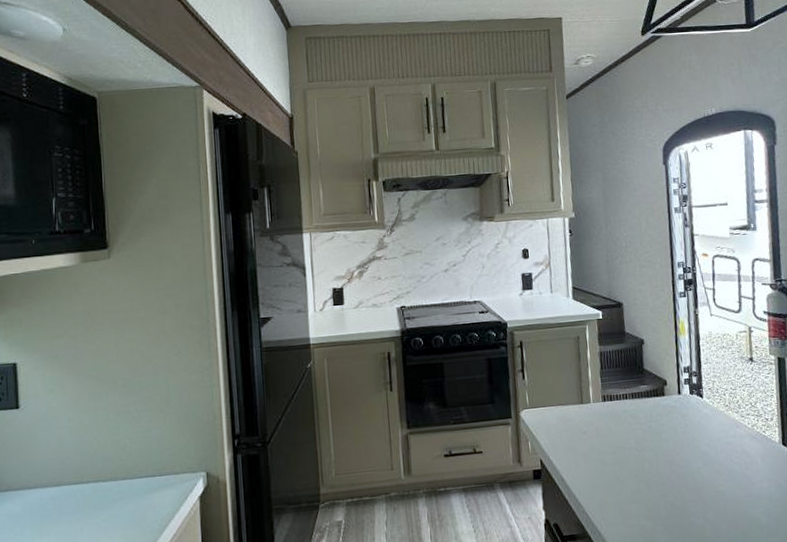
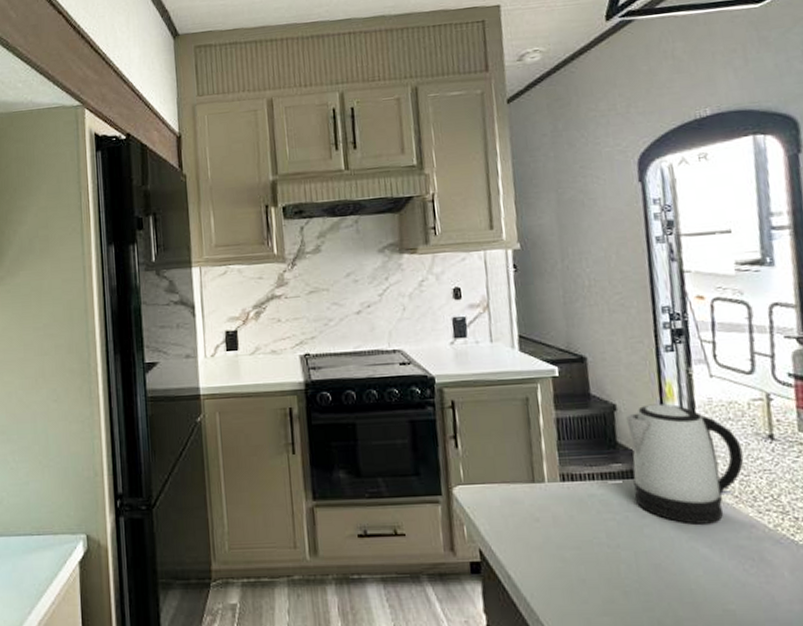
kettle: none [651,337,733,429] -> present [626,403,744,525]

